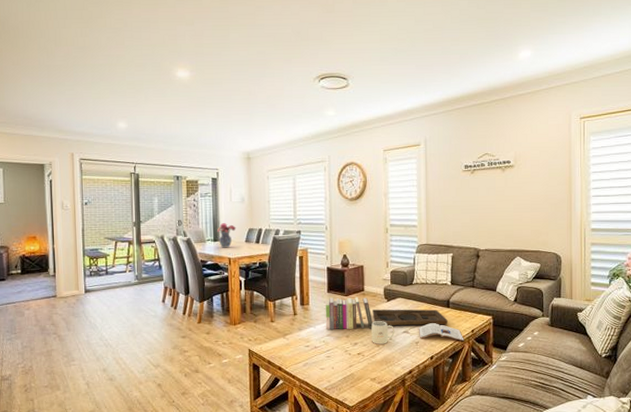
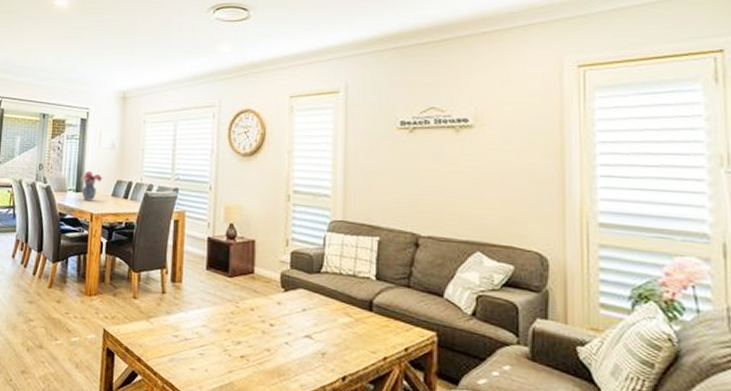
books: present [325,297,373,329] -> none [201,276,263,325]
mug: present [370,321,395,344] -> none [259,315,294,349]
decorative tray: present [372,309,448,326] -> none [263,299,369,335]
magazine: present [419,323,464,342] -> none [327,329,393,363]

